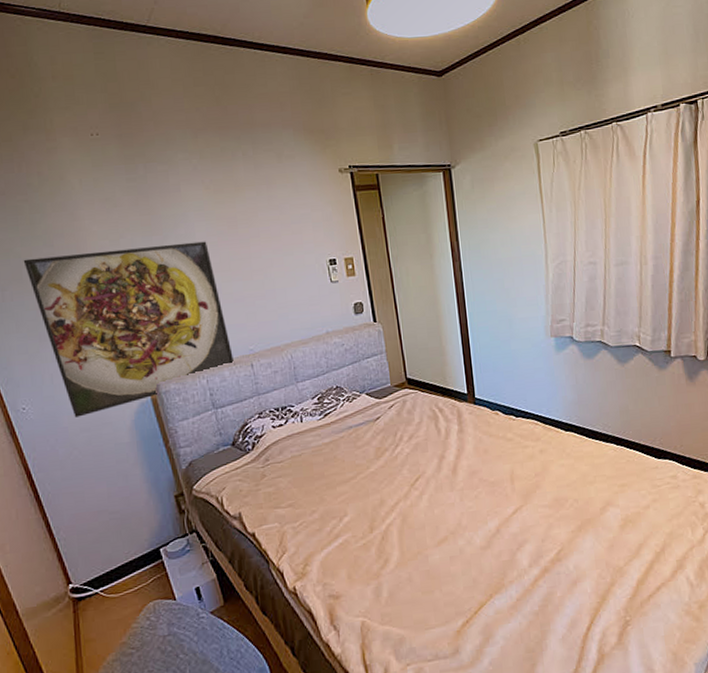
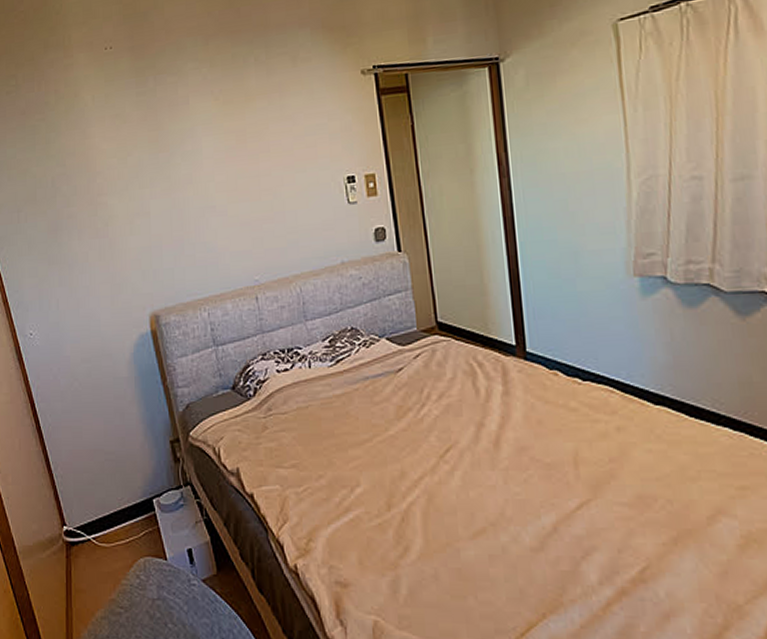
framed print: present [23,241,235,418] -> none [38,157,239,346]

